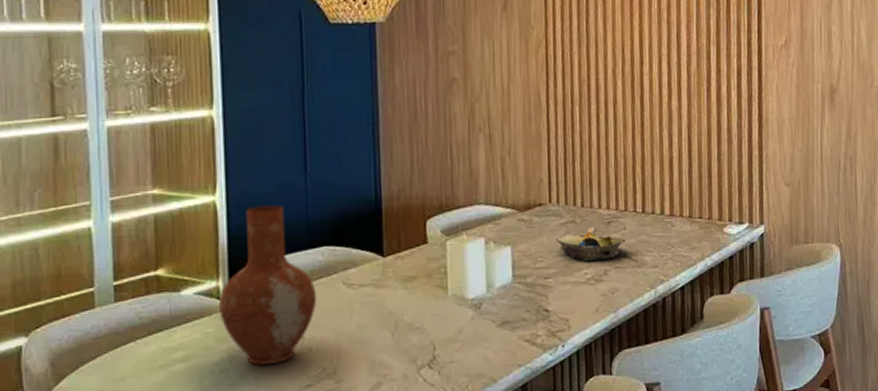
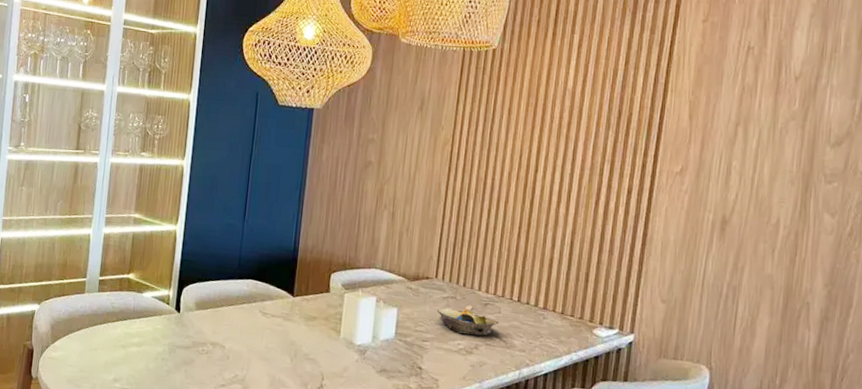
vase: present [219,204,317,366] -> none [167,239,239,363]

